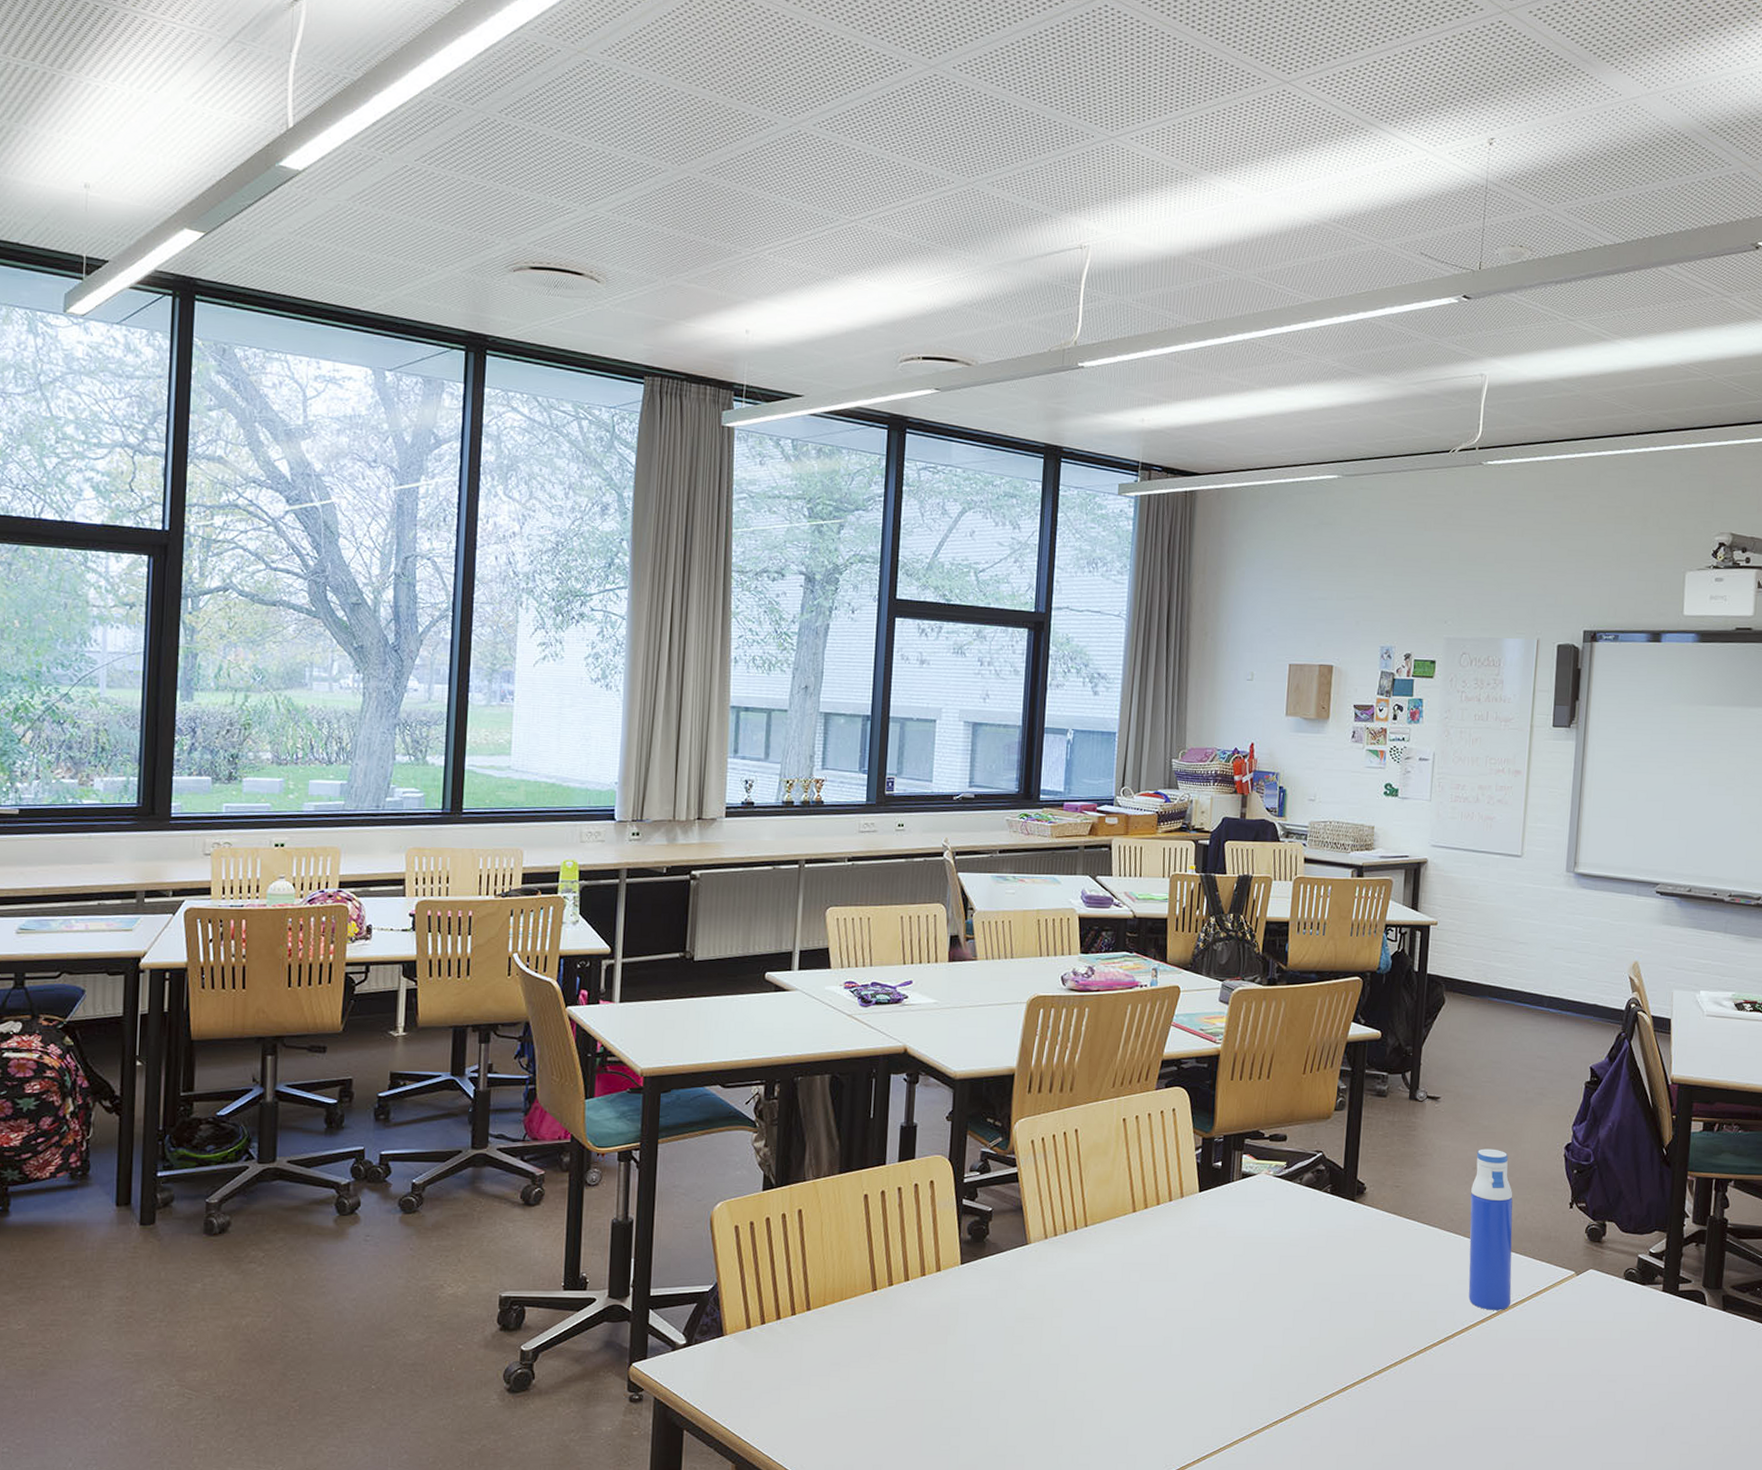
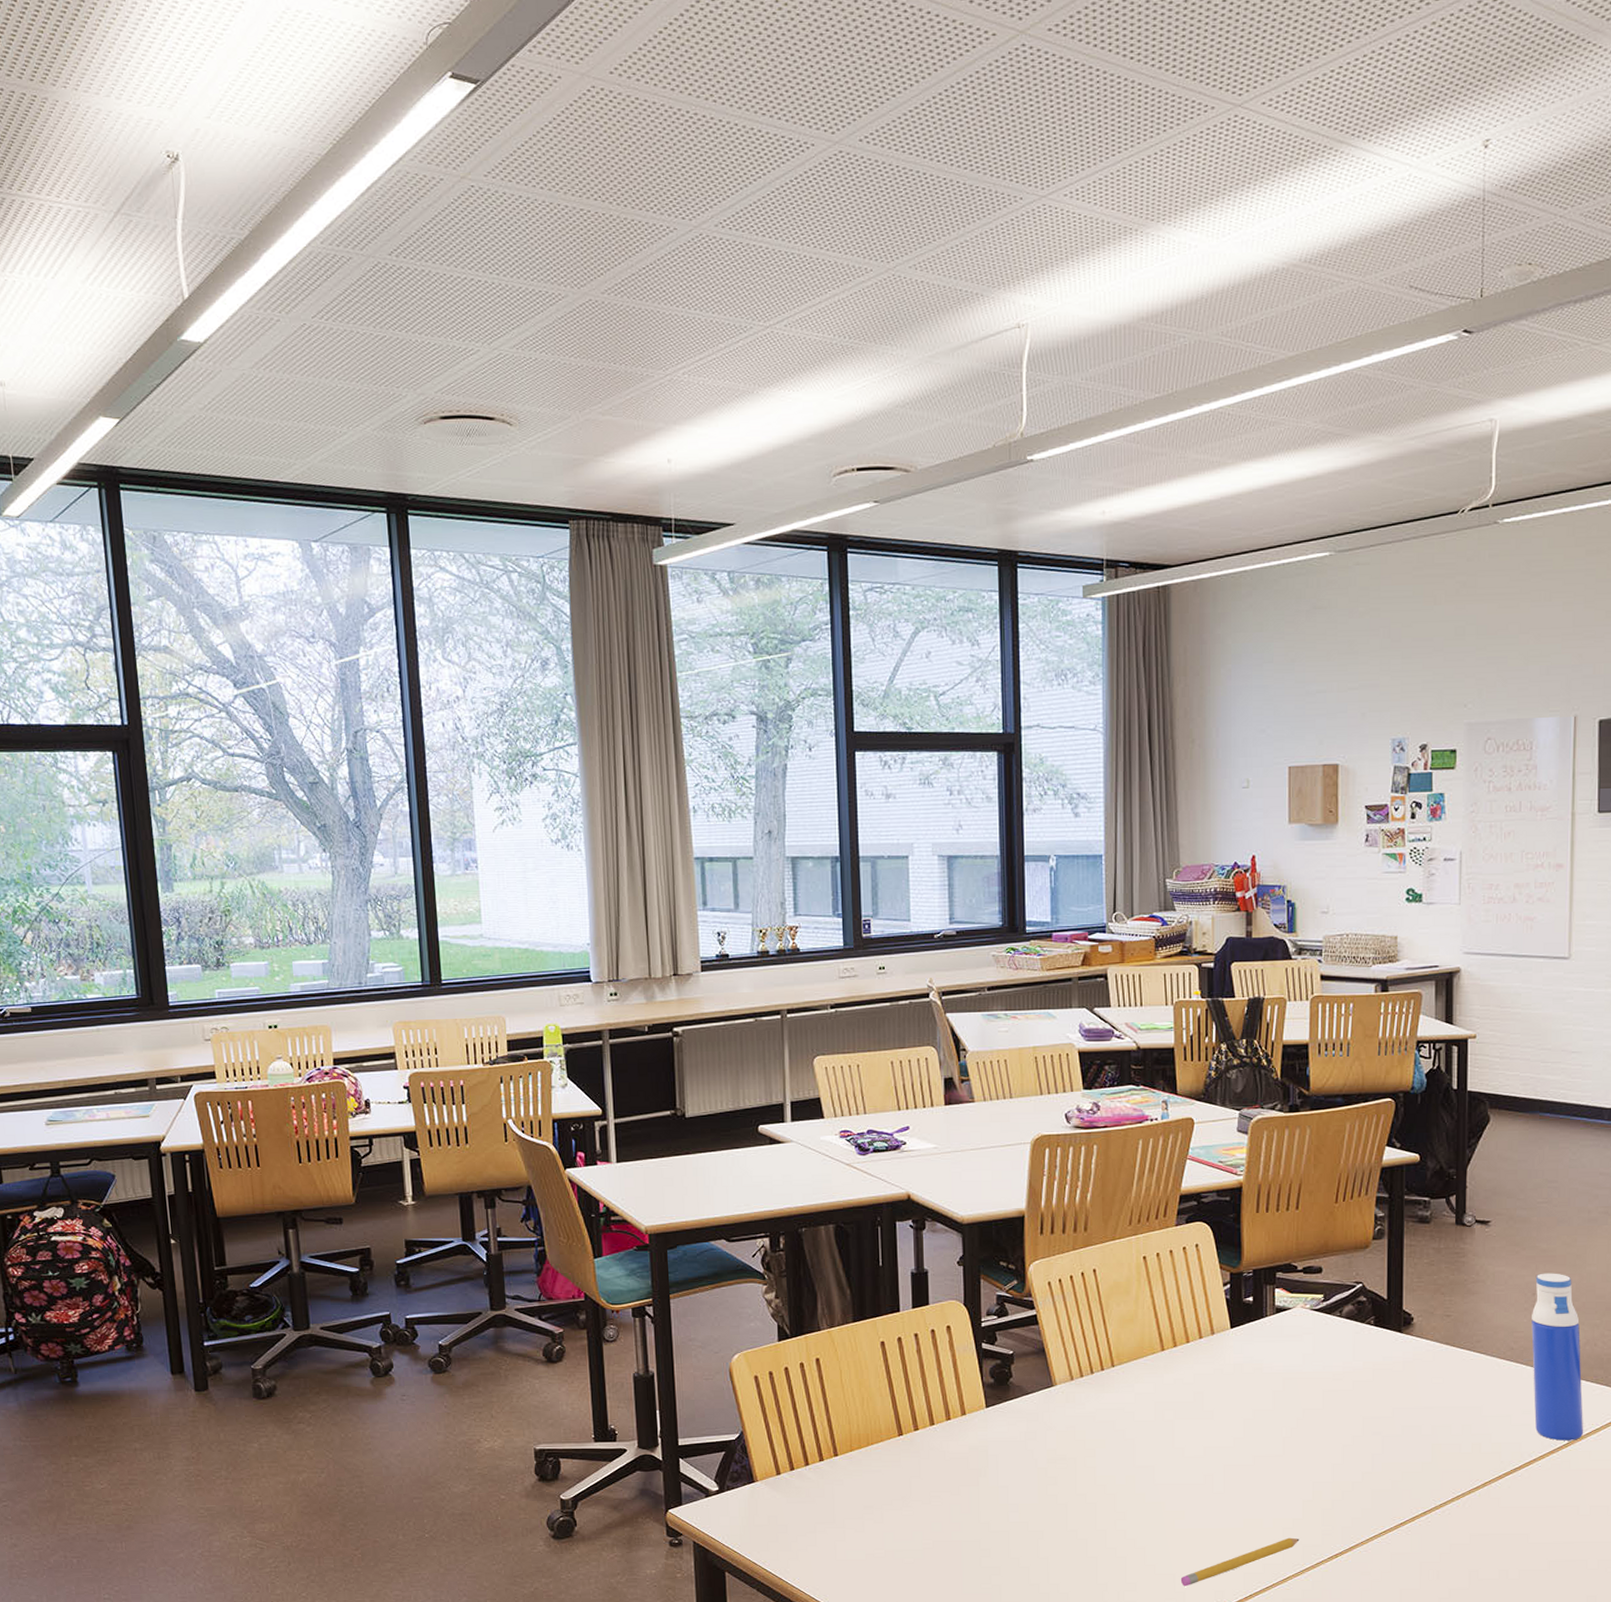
pencil: none [1133,1401,1248,1450] -> present [1180,1537,1300,1587]

